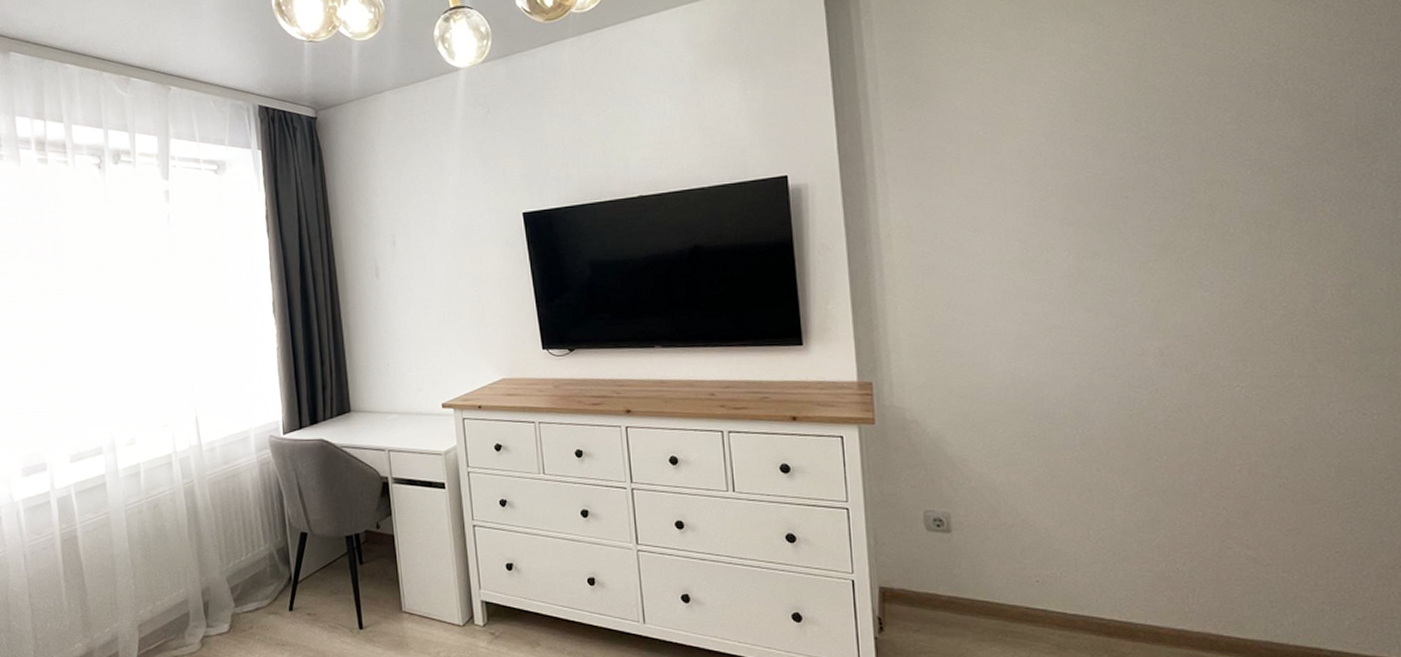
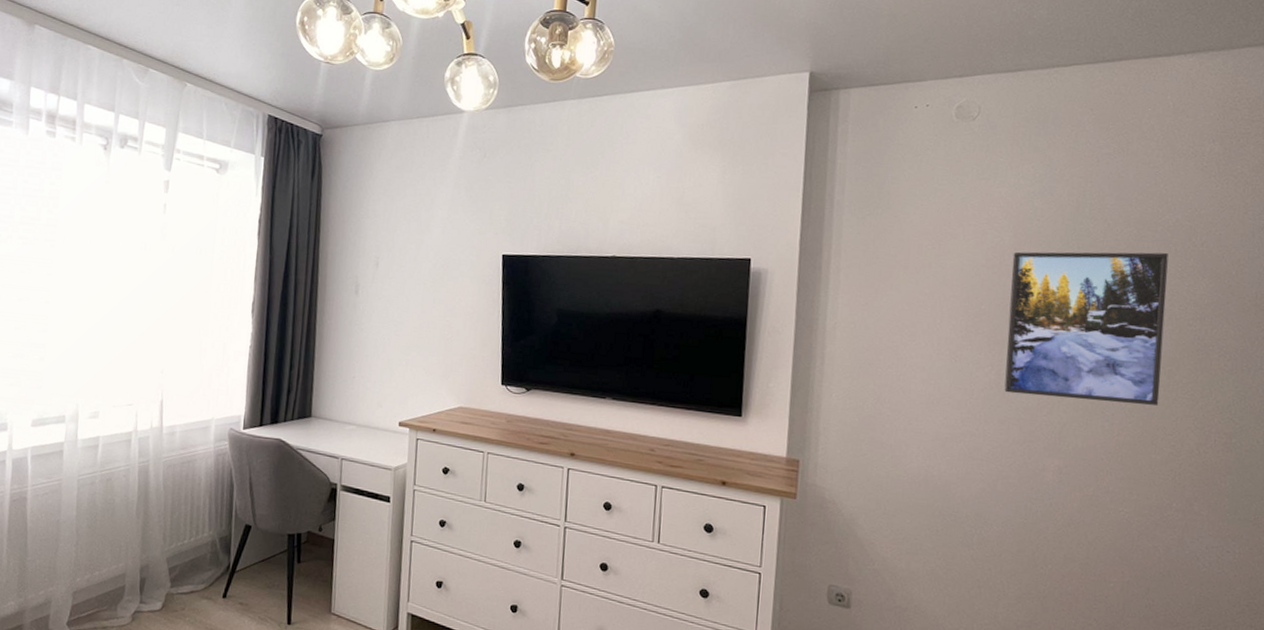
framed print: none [1074,97,1262,277] -> present [1004,251,1168,405]

